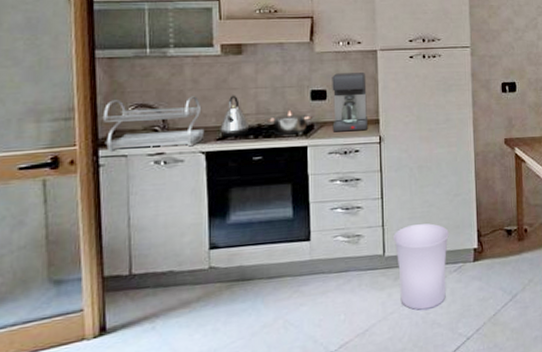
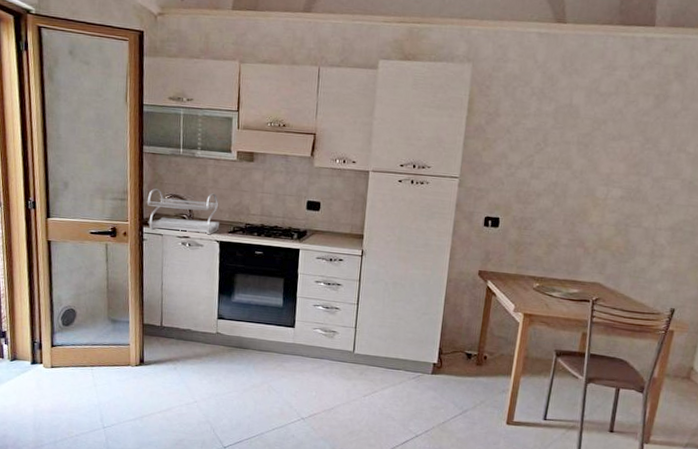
kettle: present [220,95,250,138] -> none [231,196,255,233]
cooking pot: present [266,110,313,135] -> none [268,216,307,238]
coffee maker: present [332,73,367,132] -> none [322,188,356,243]
waste bin: present [393,223,449,310] -> none [363,332,413,404]

